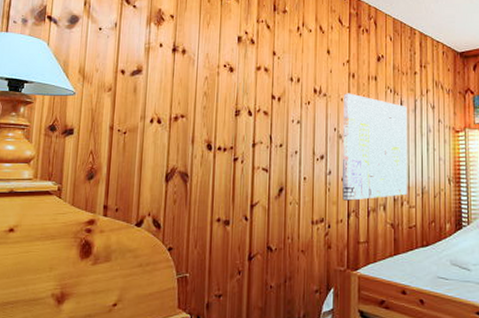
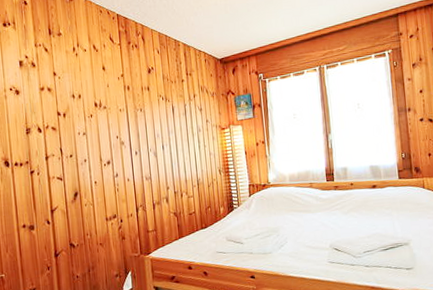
wall art: present [342,93,407,201] -> none [122,104,185,198]

